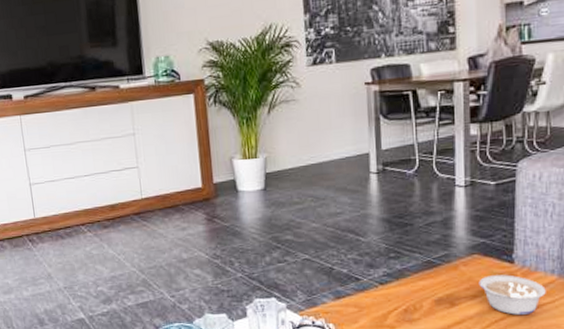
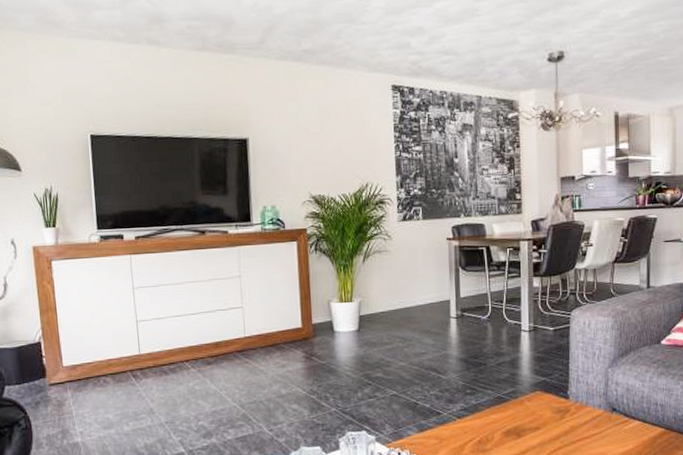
legume: present [478,274,546,315] -> none [540,409,595,445]

